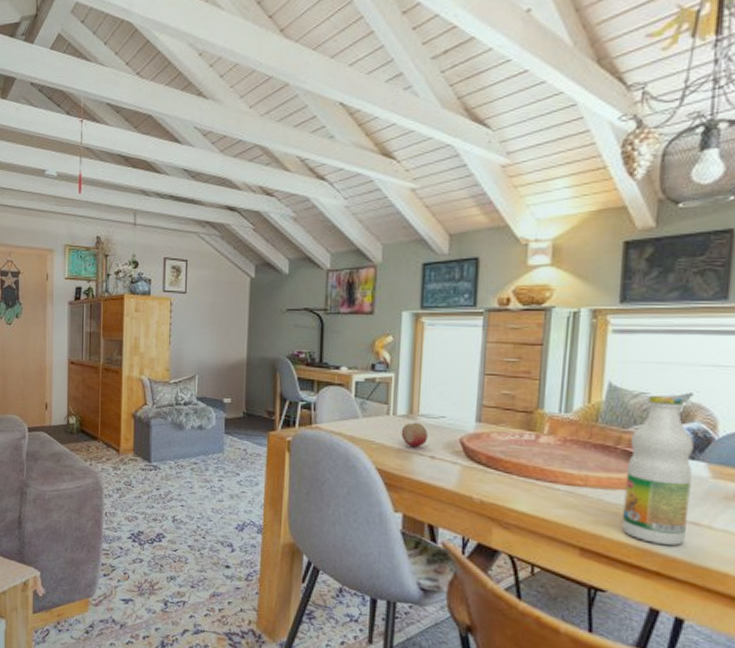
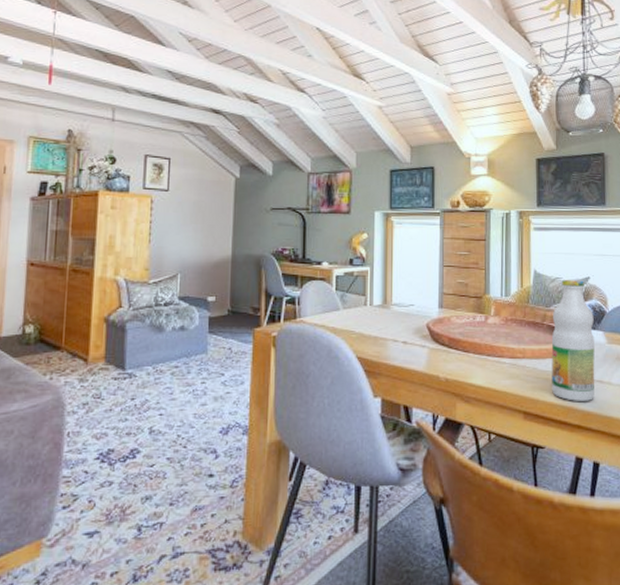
fruit: present [401,422,428,448] -> none [377,311,400,335]

